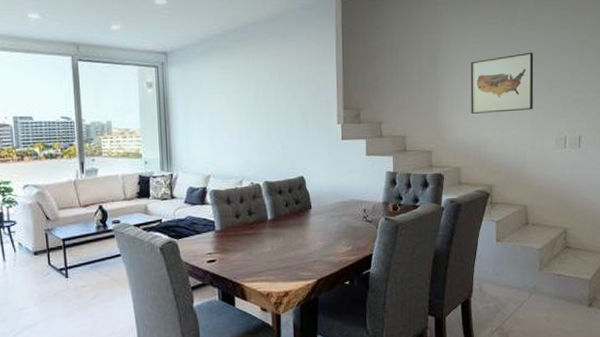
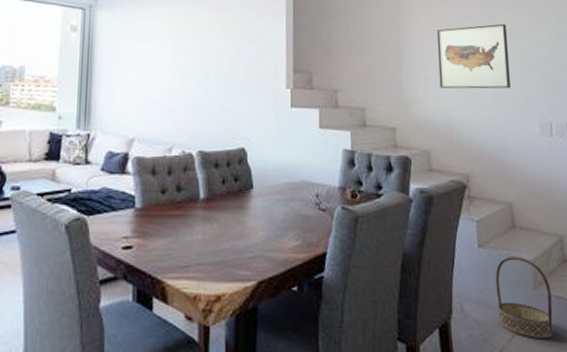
basket: none [509,247,553,306] -> present [495,257,553,338]

